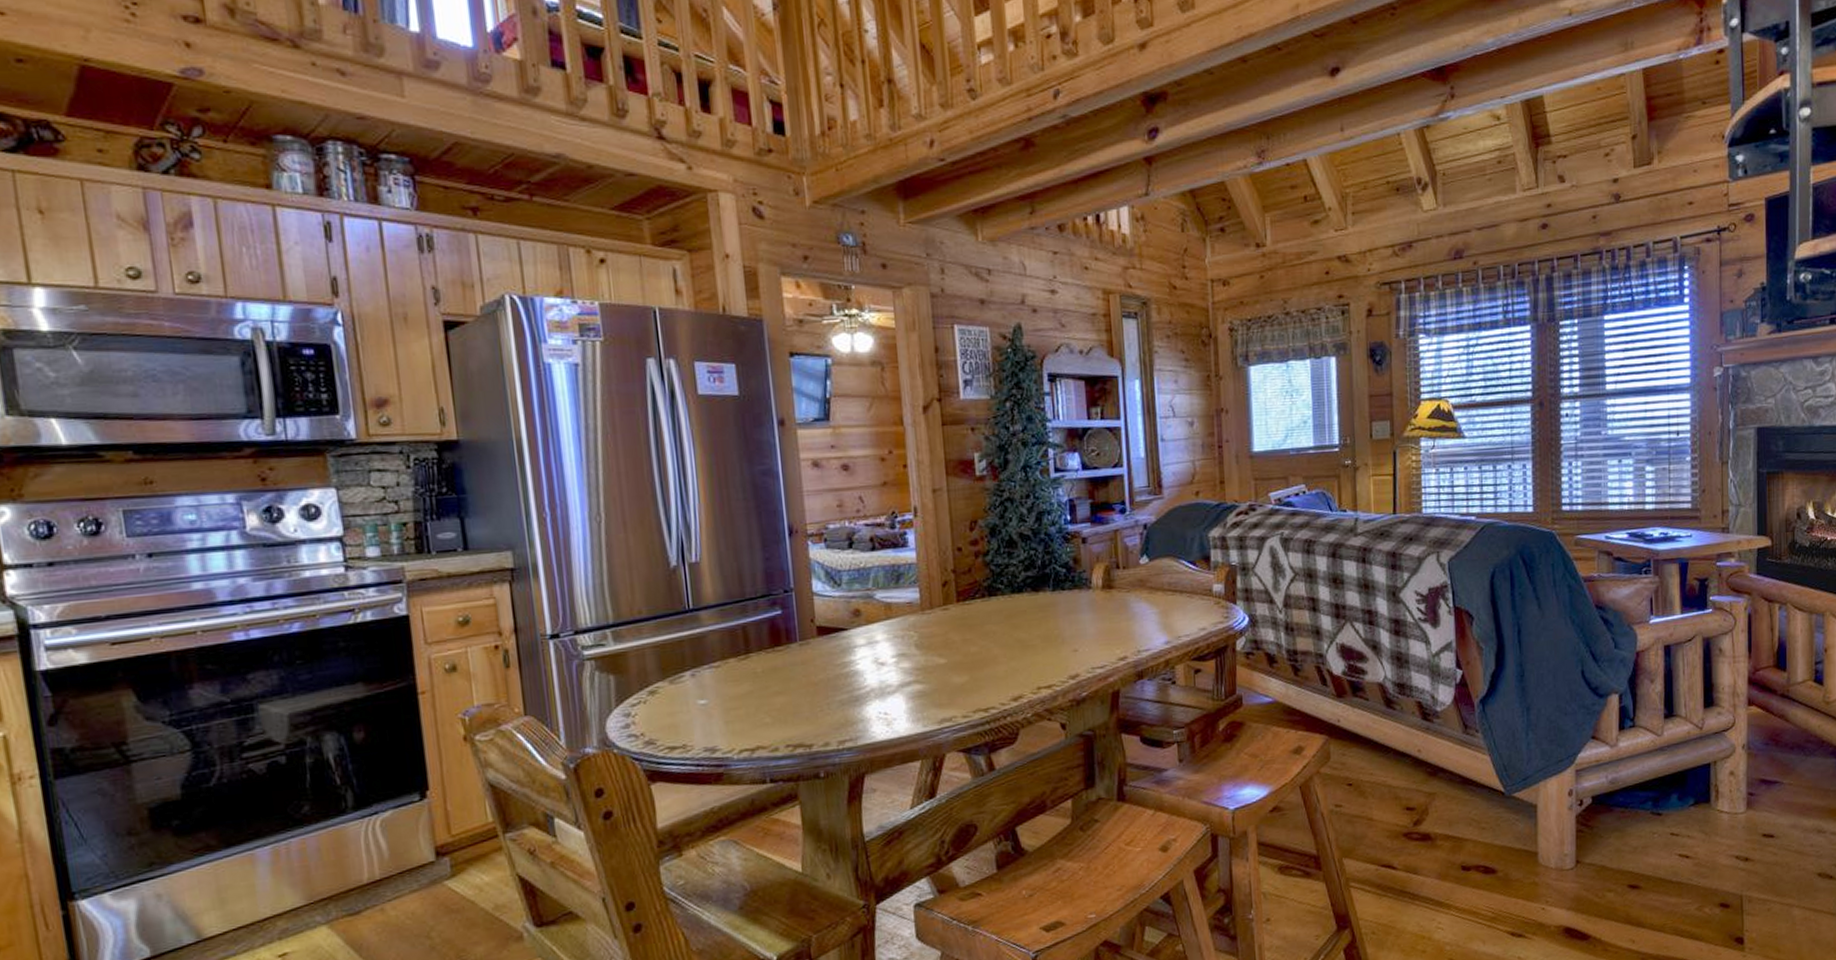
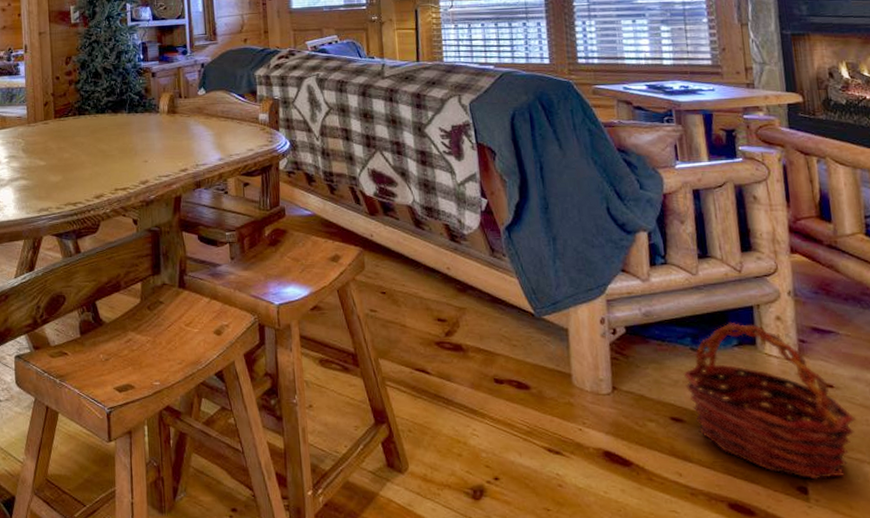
basket: none [1642,782,1790,930] -> present [683,323,856,480]

